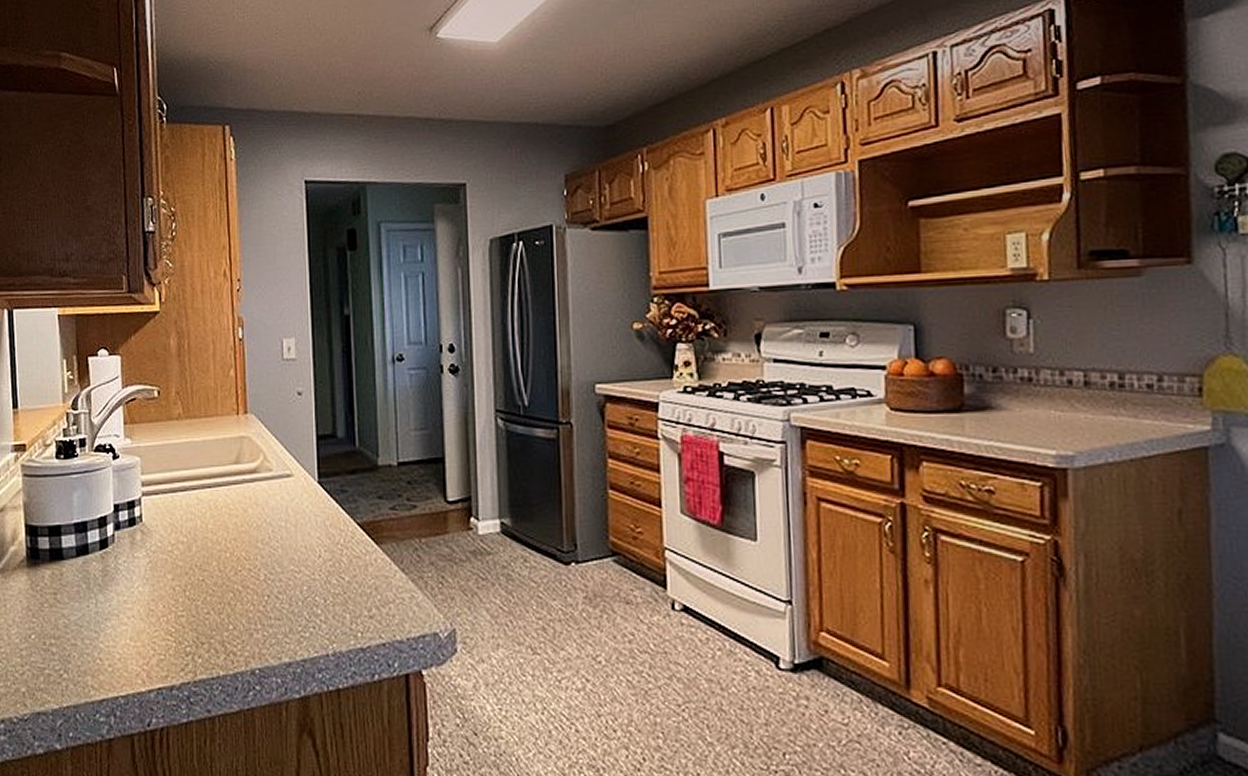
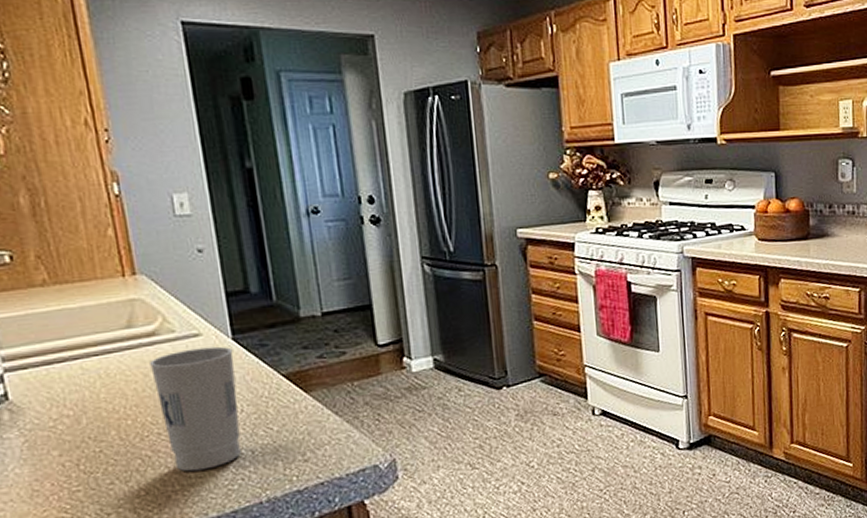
cup: none [250,488,318,612] -> present [150,346,241,472]

